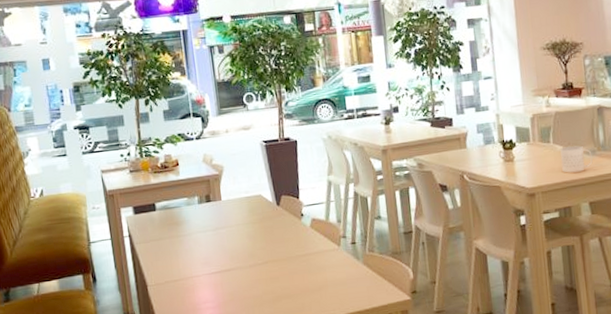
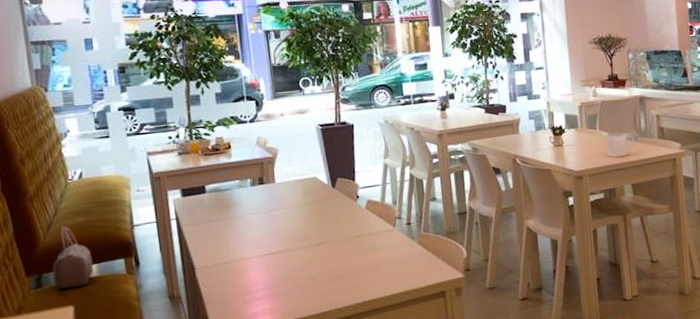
handbag: none [19,242,56,304] -> present [52,225,94,289]

